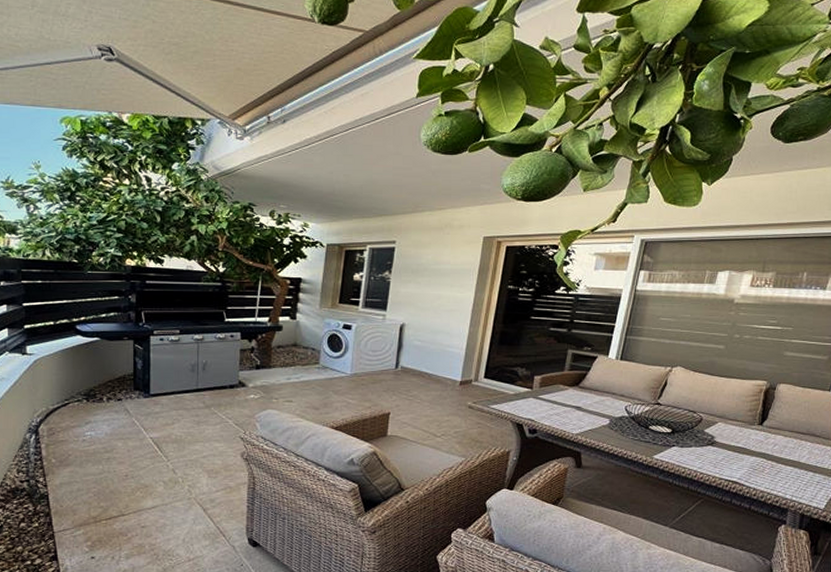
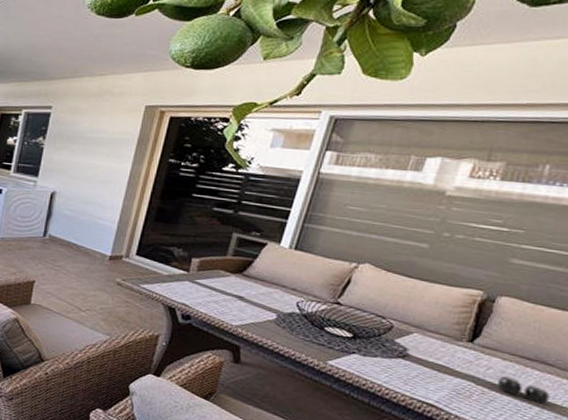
speaker: none [781,450,820,470] -> present [496,376,550,405]

